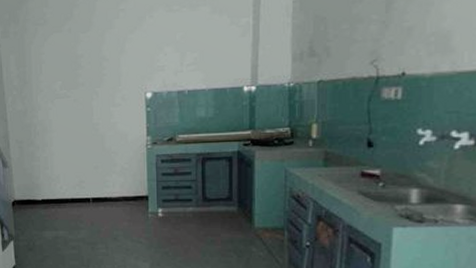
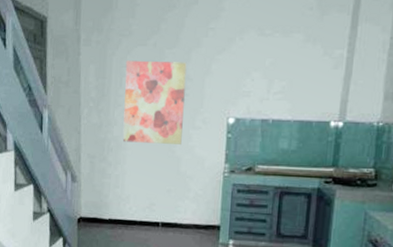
wall art: none [44,44,104,125] -> present [122,60,187,144]

